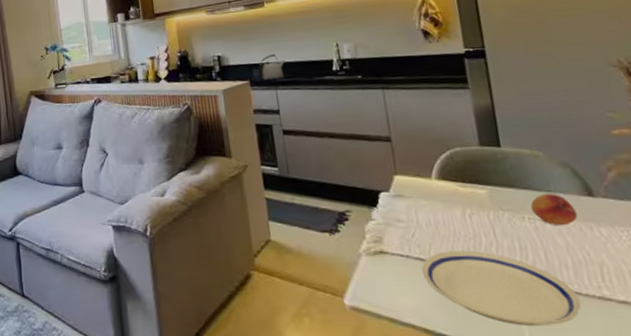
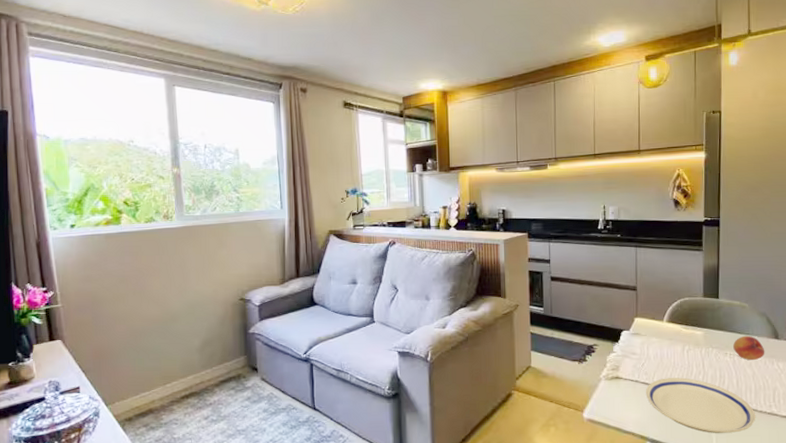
kettle: present [258,54,285,80] -> none [536,211,560,233]

